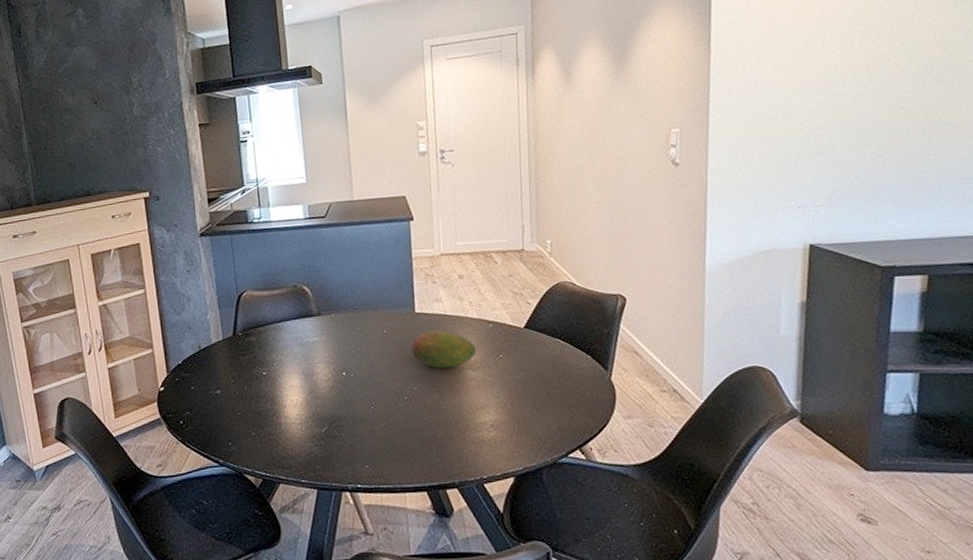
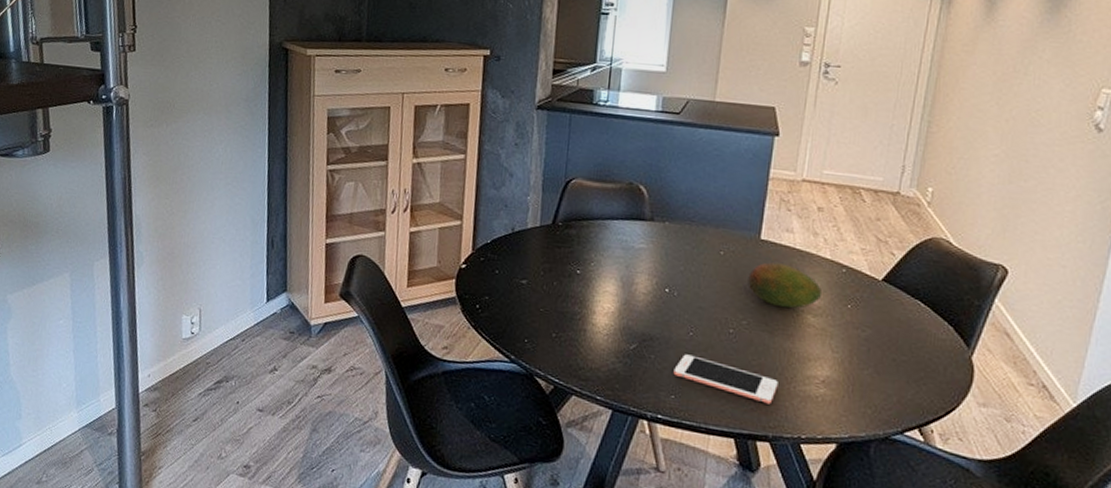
cell phone: none [363,426,455,455] -> present [673,354,778,405]

